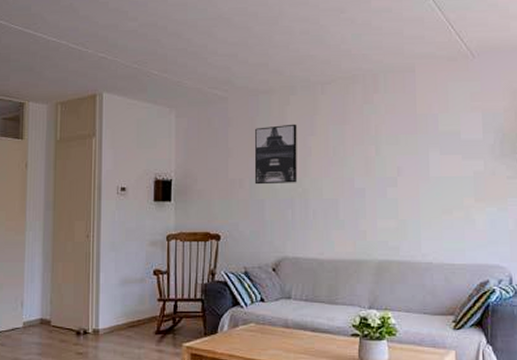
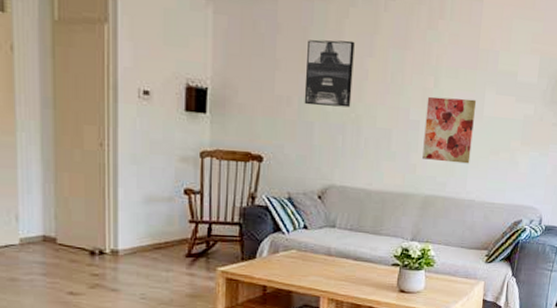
wall art: none [370,162,422,226] -> present [422,96,477,164]

